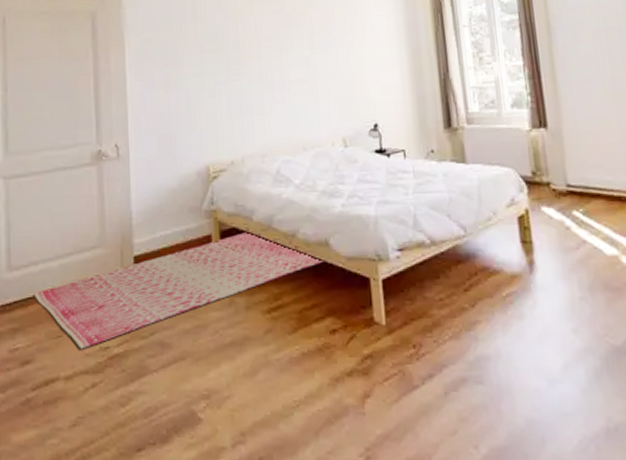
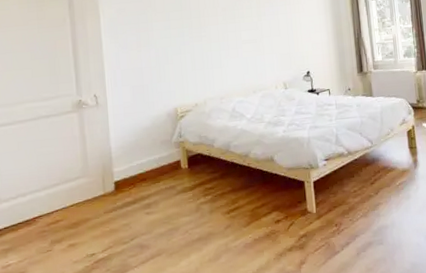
rug: present [34,231,326,349] -> none [23,155,272,258]

